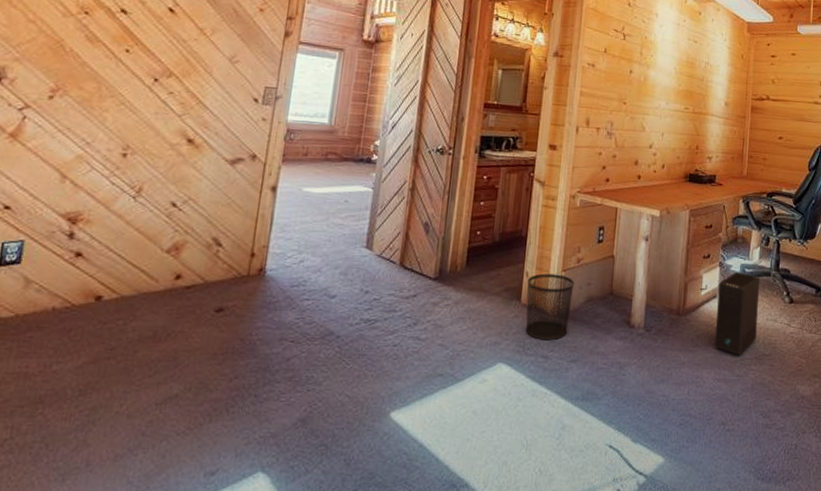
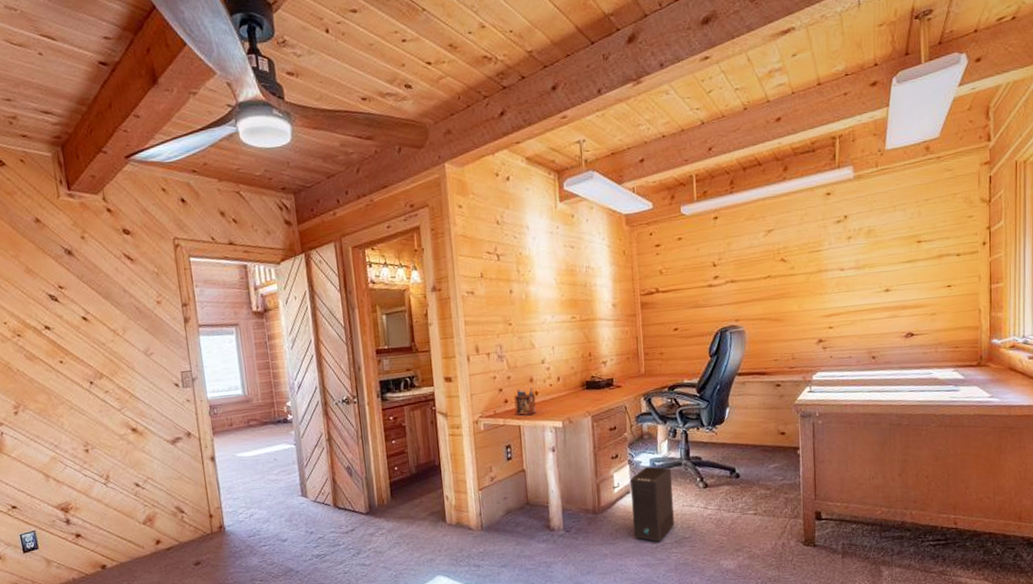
waste bin: present [525,273,575,341] -> none [448,493,493,552]
desk organizer: none [615,169,637,199] -> present [514,387,536,416]

